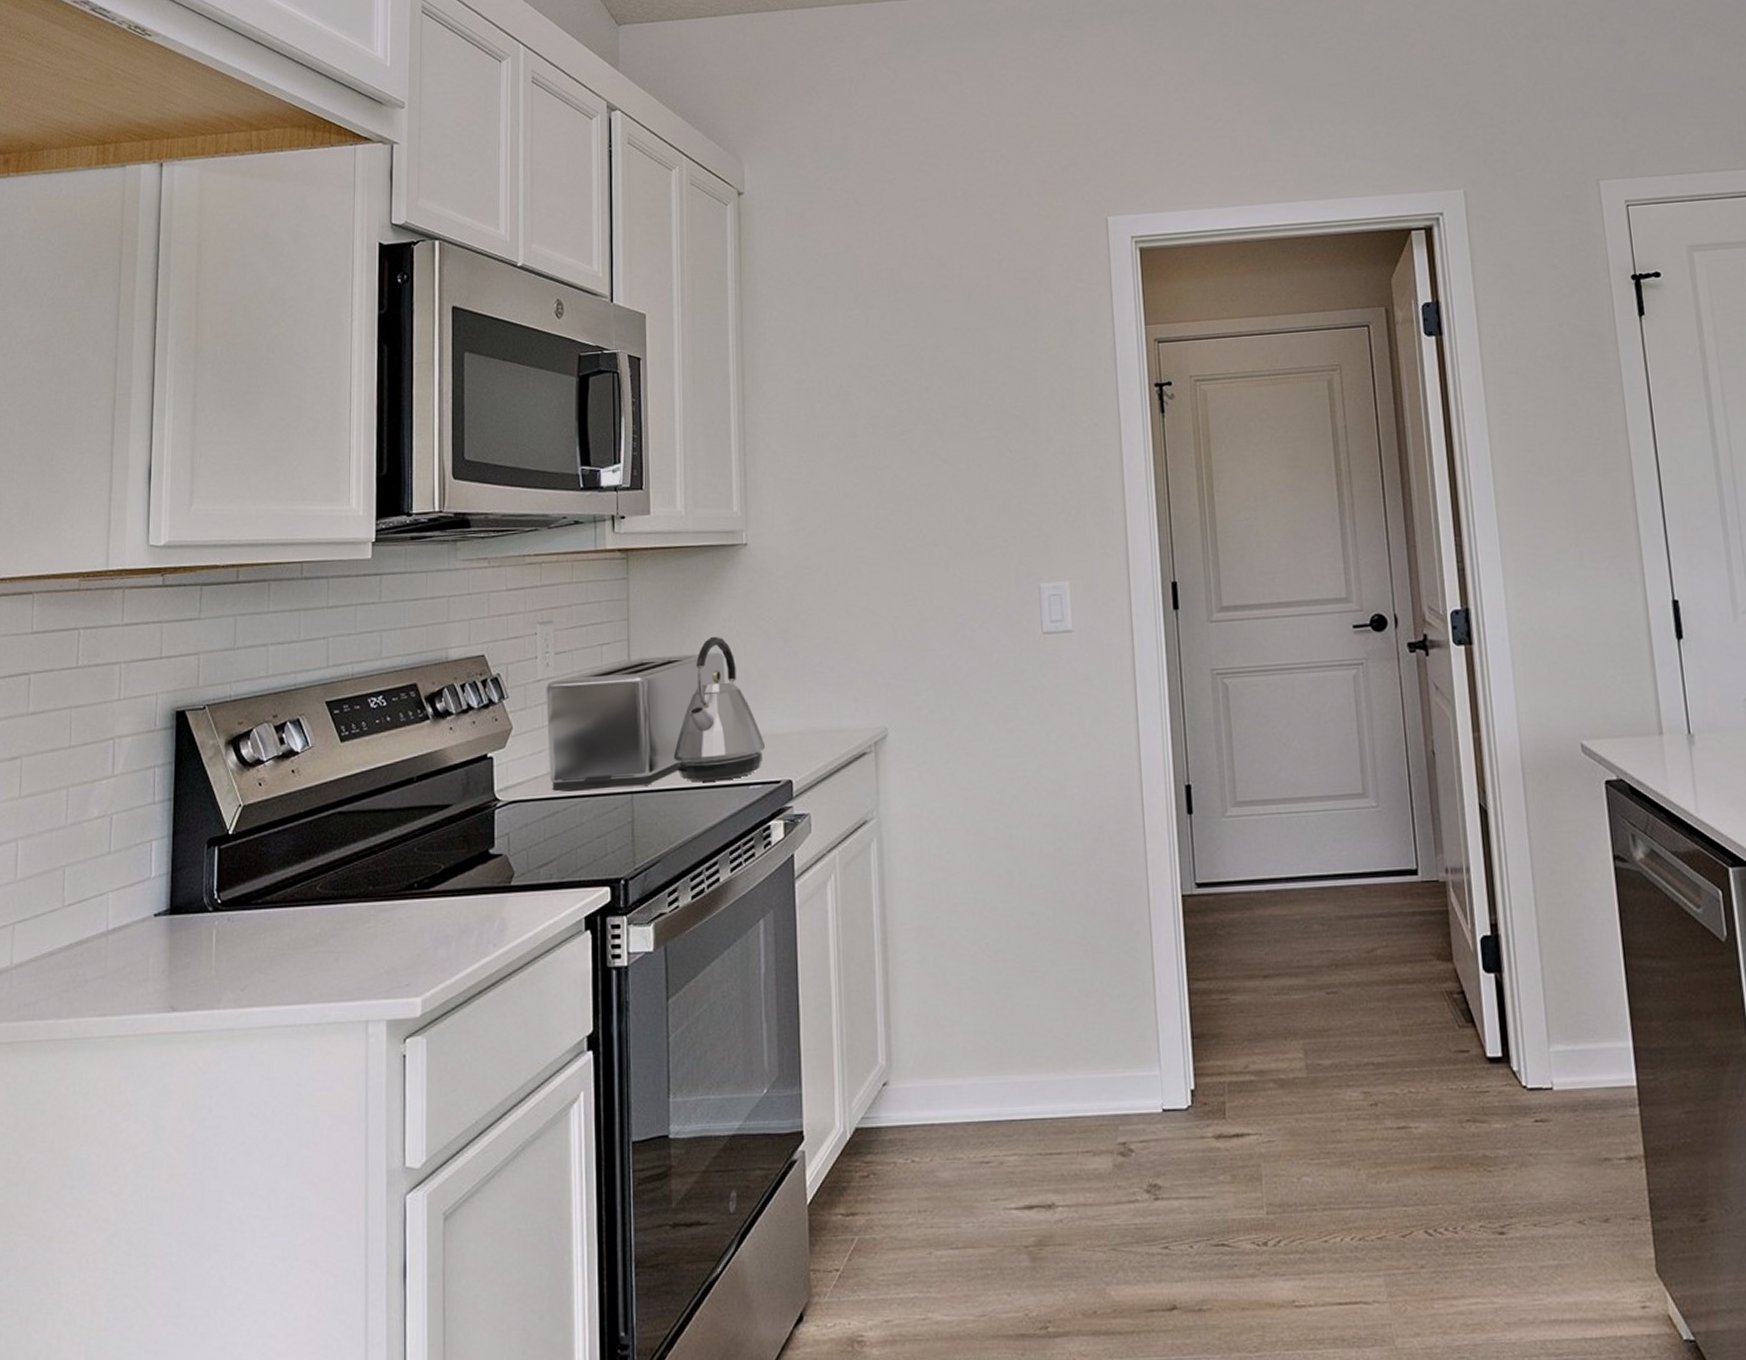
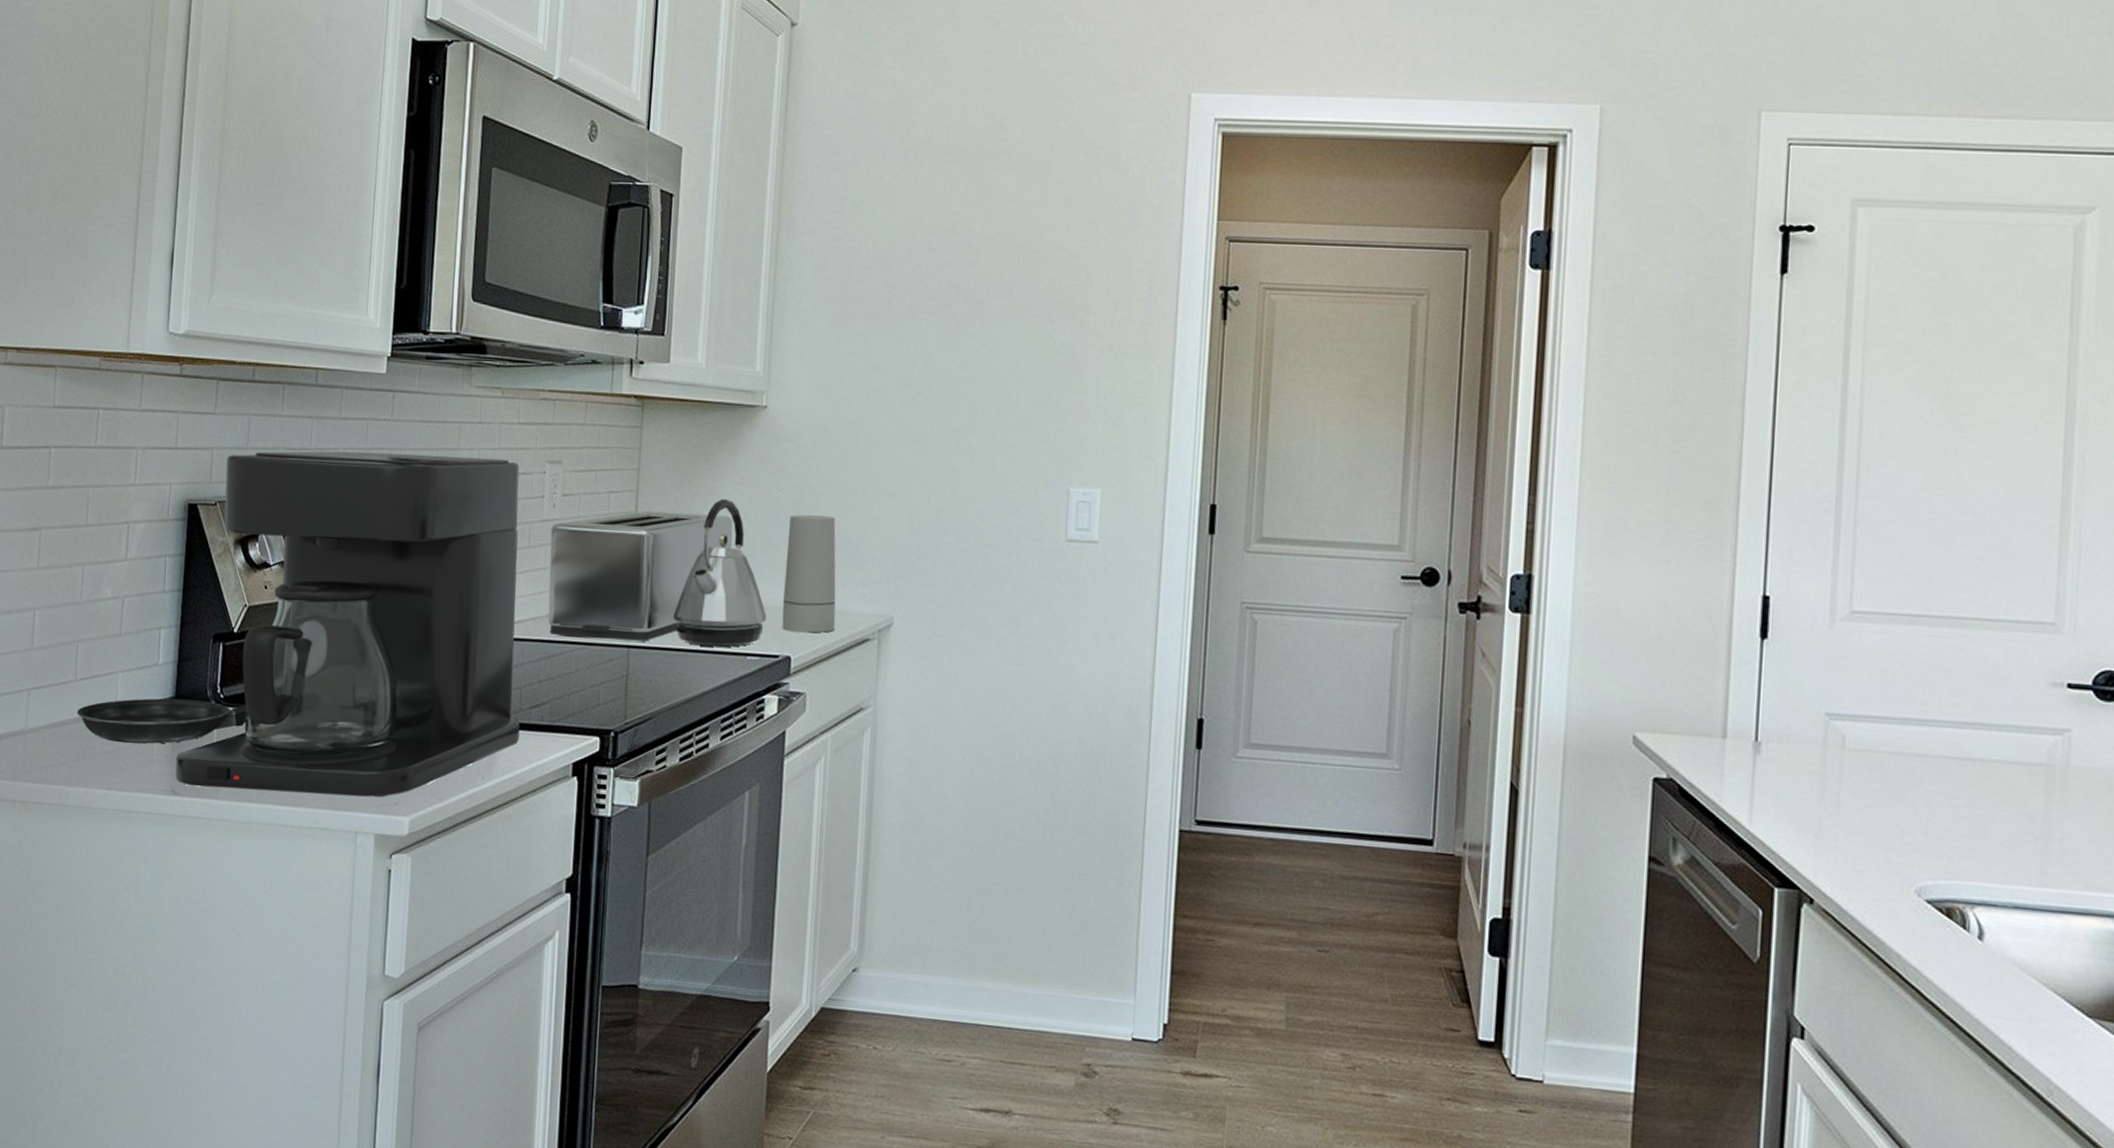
frying pan: none [65,906,246,966] -> present [76,698,247,744]
coffee maker: none [172,626,529,999] -> present [175,451,520,798]
canister: none [778,639,832,756] -> present [782,514,836,633]

